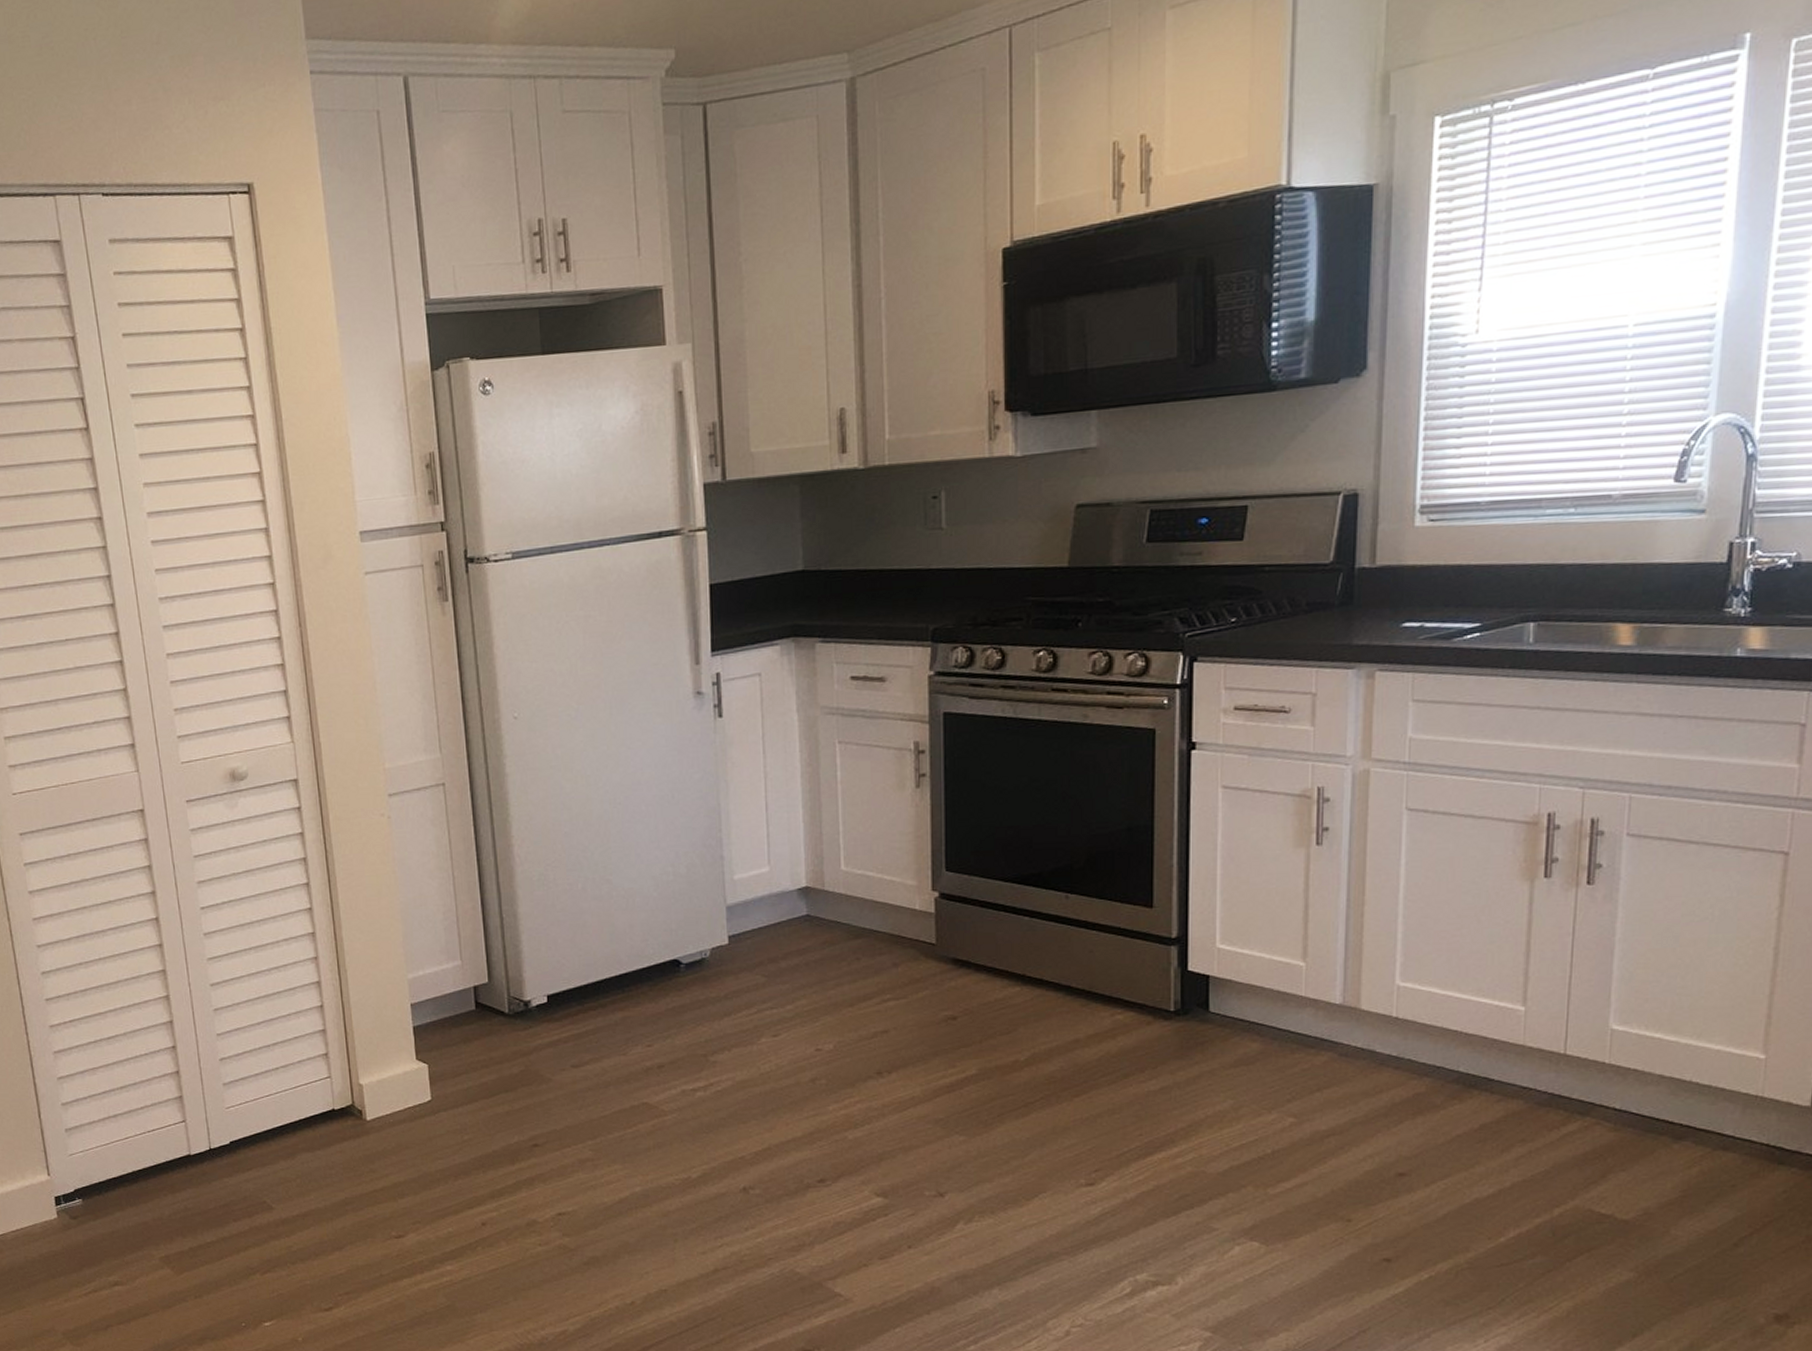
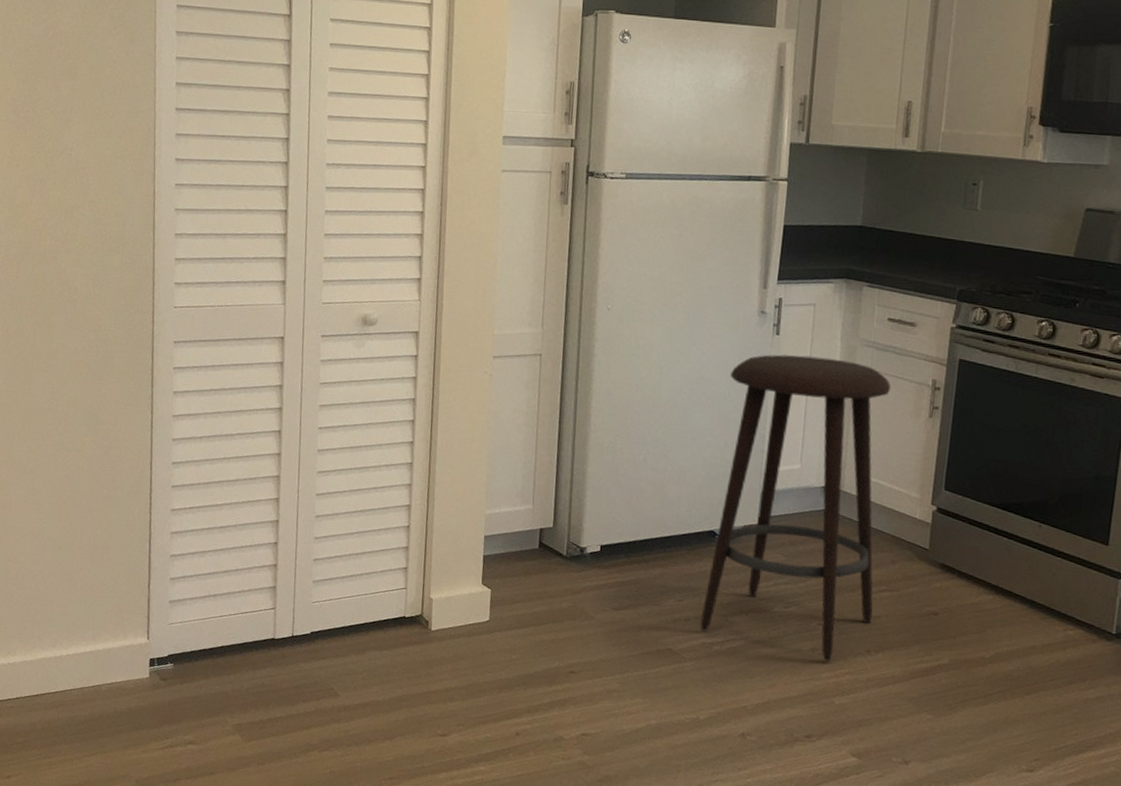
stool: none [671,735,879,1091] -> present [700,354,891,661]

